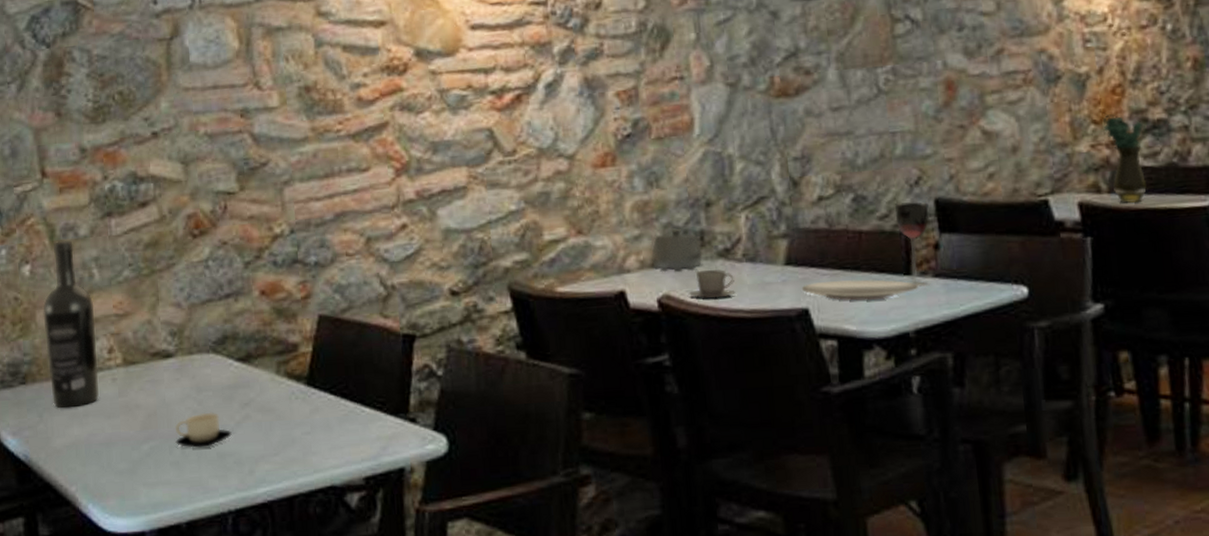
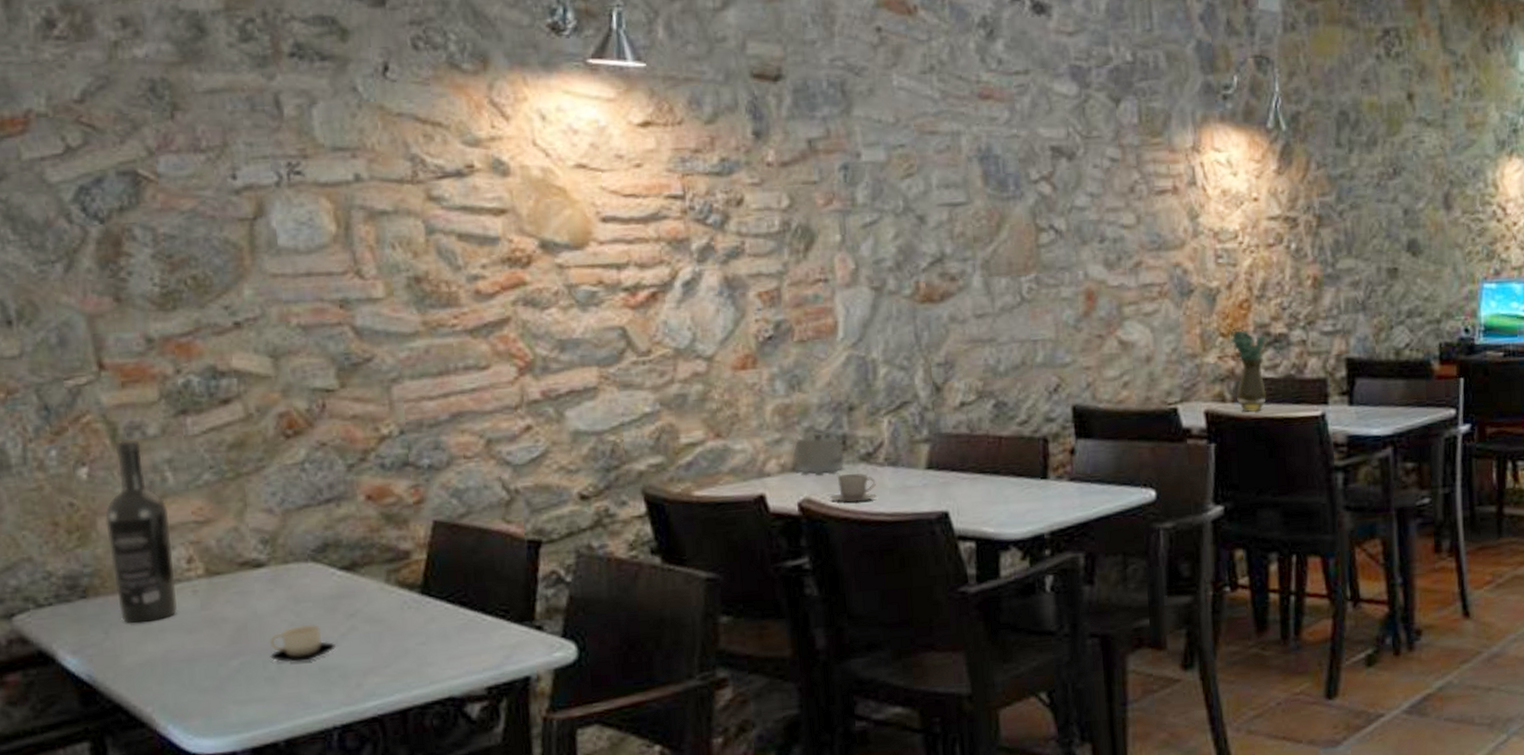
plate: present [801,279,918,301] -> none [942,483,1054,504]
wineglass: present [894,202,930,287] -> none [1033,408,1066,490]

